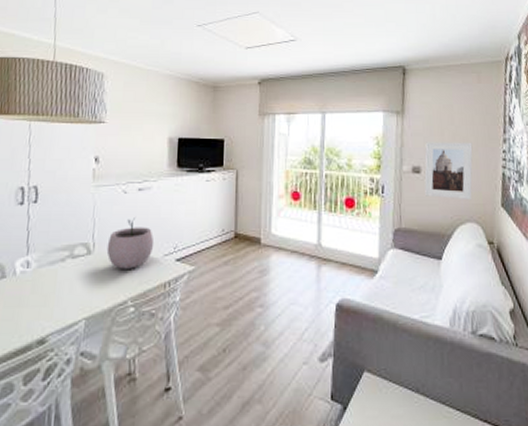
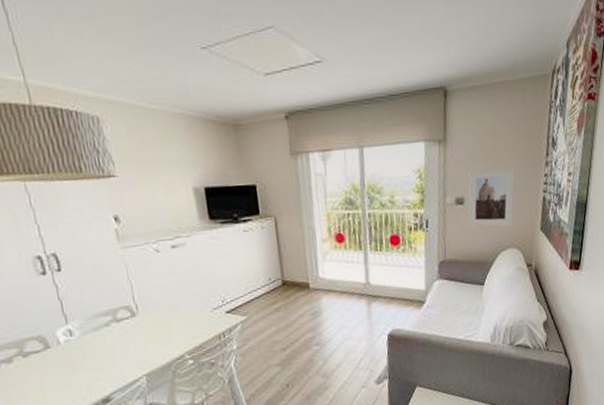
plant pot: present [106,218,155,269] -> none [150,276,201,327]

